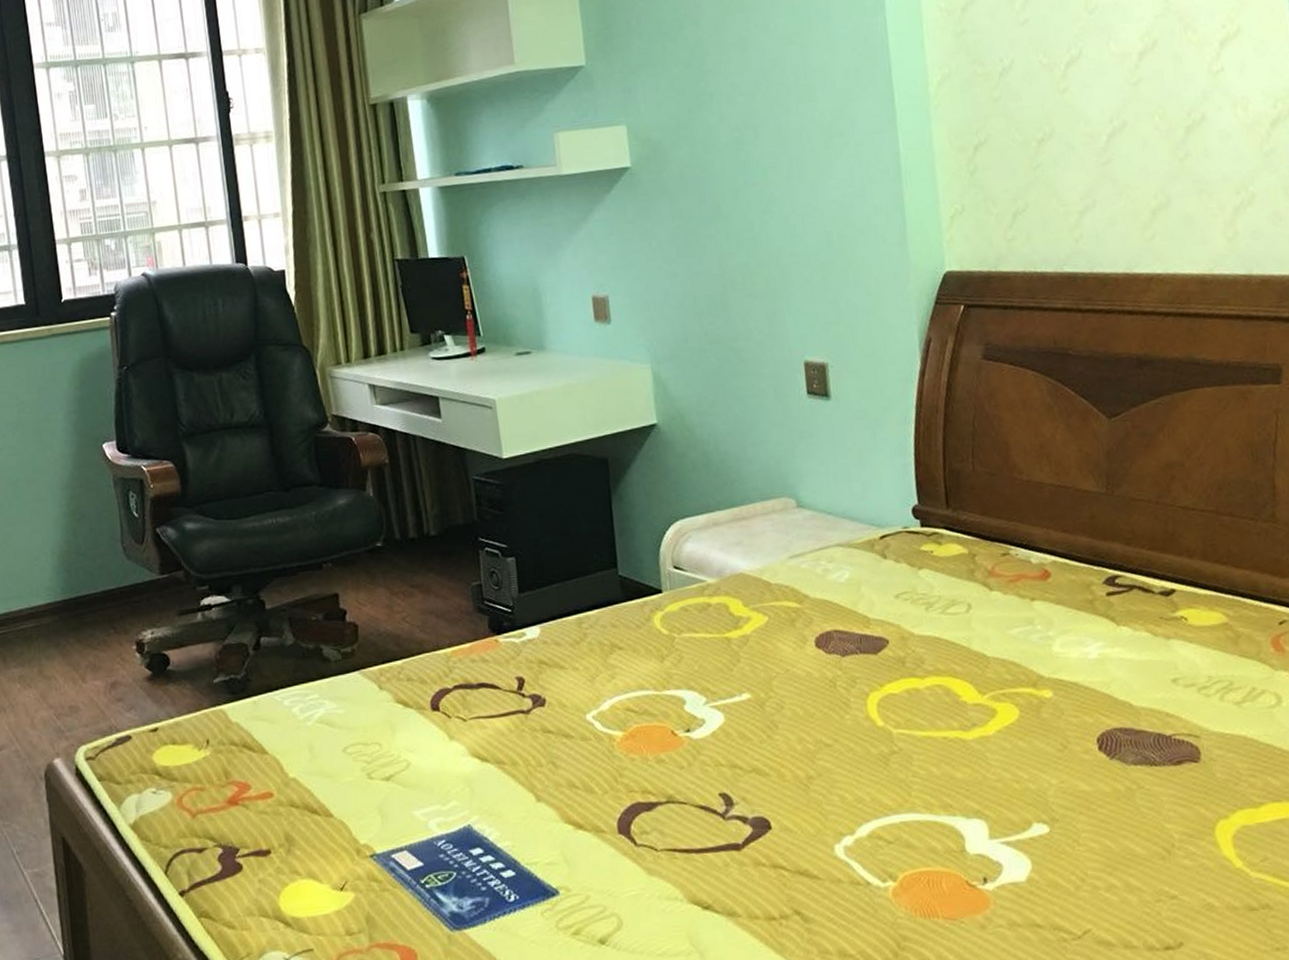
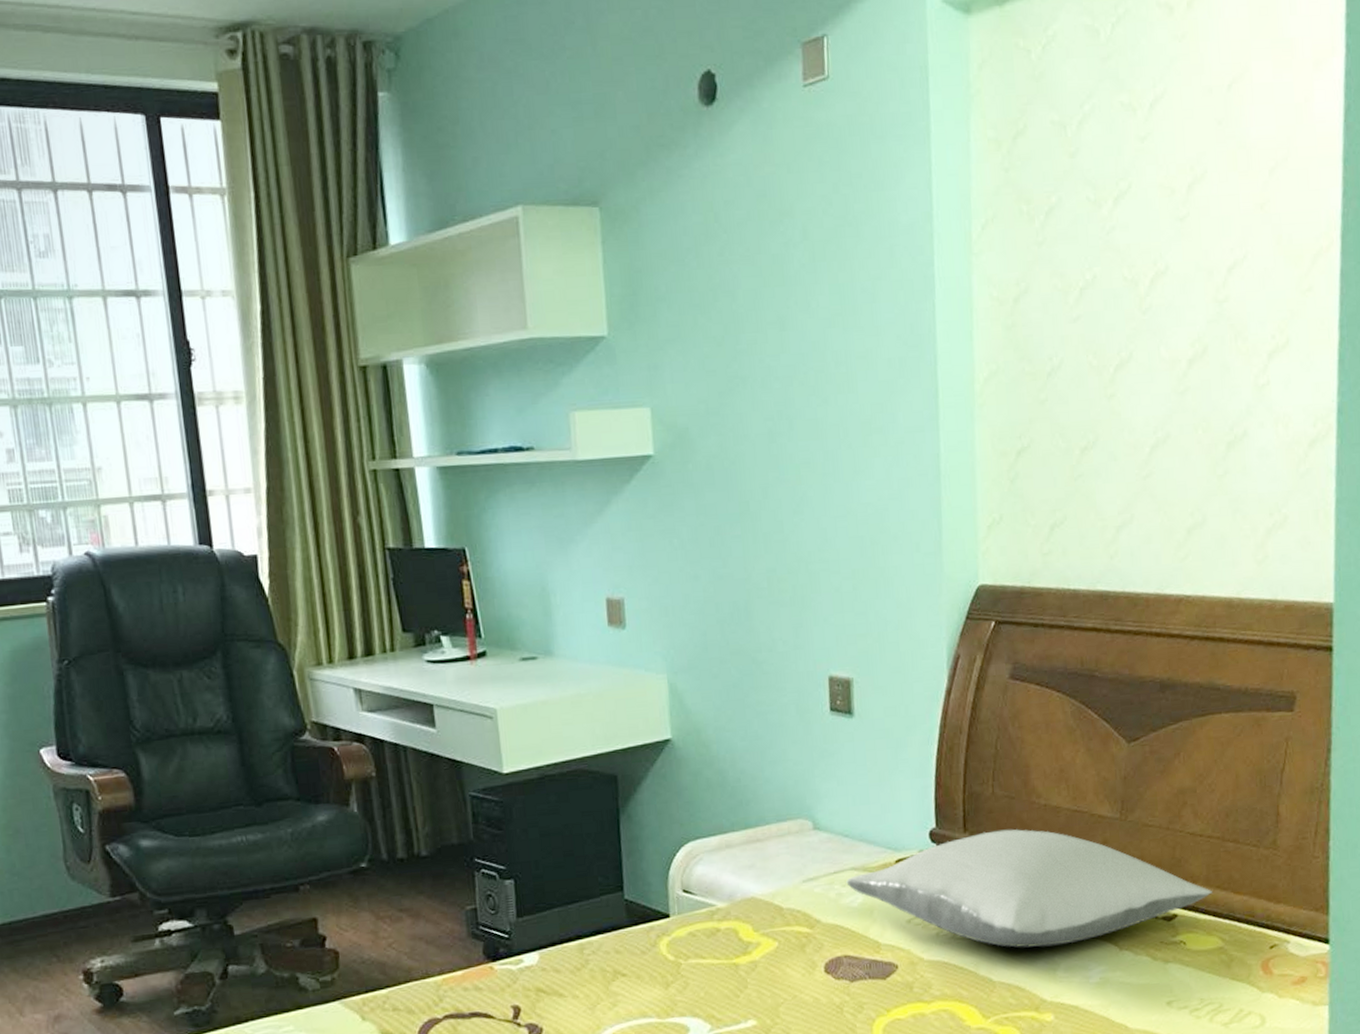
pillow: none [832,504,1212,623] -> present [846,829,1213,948]

